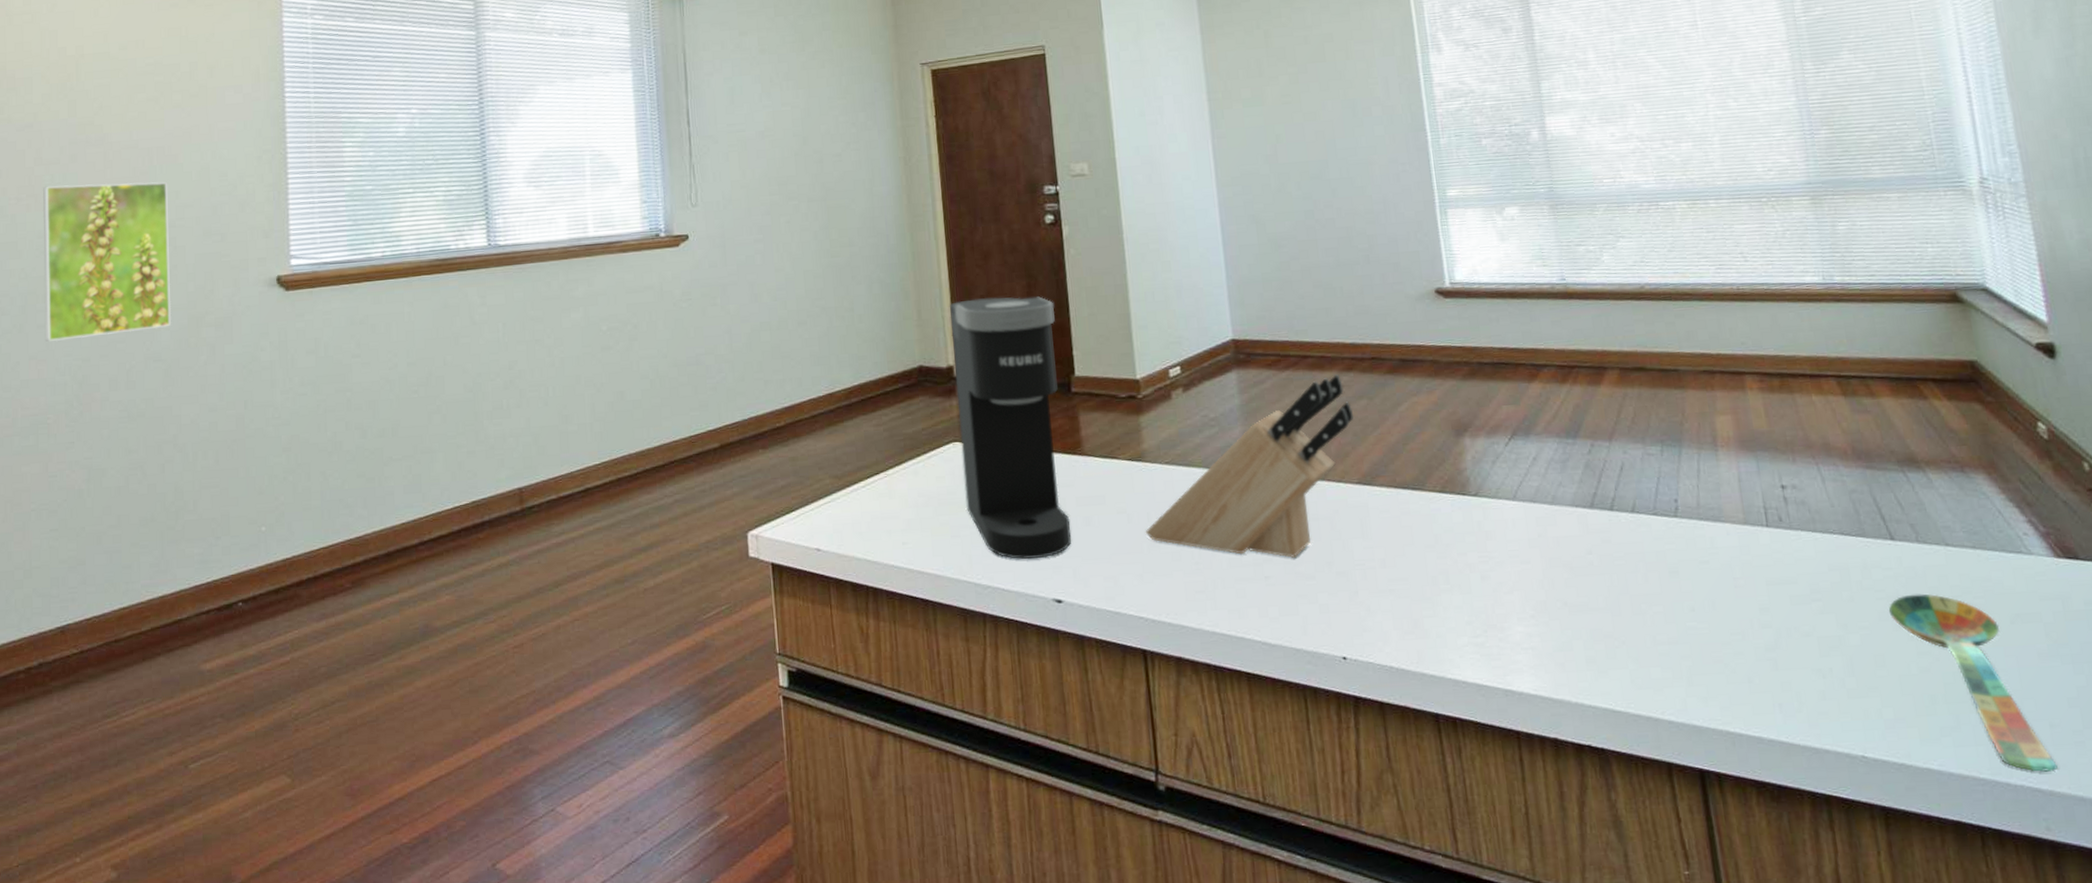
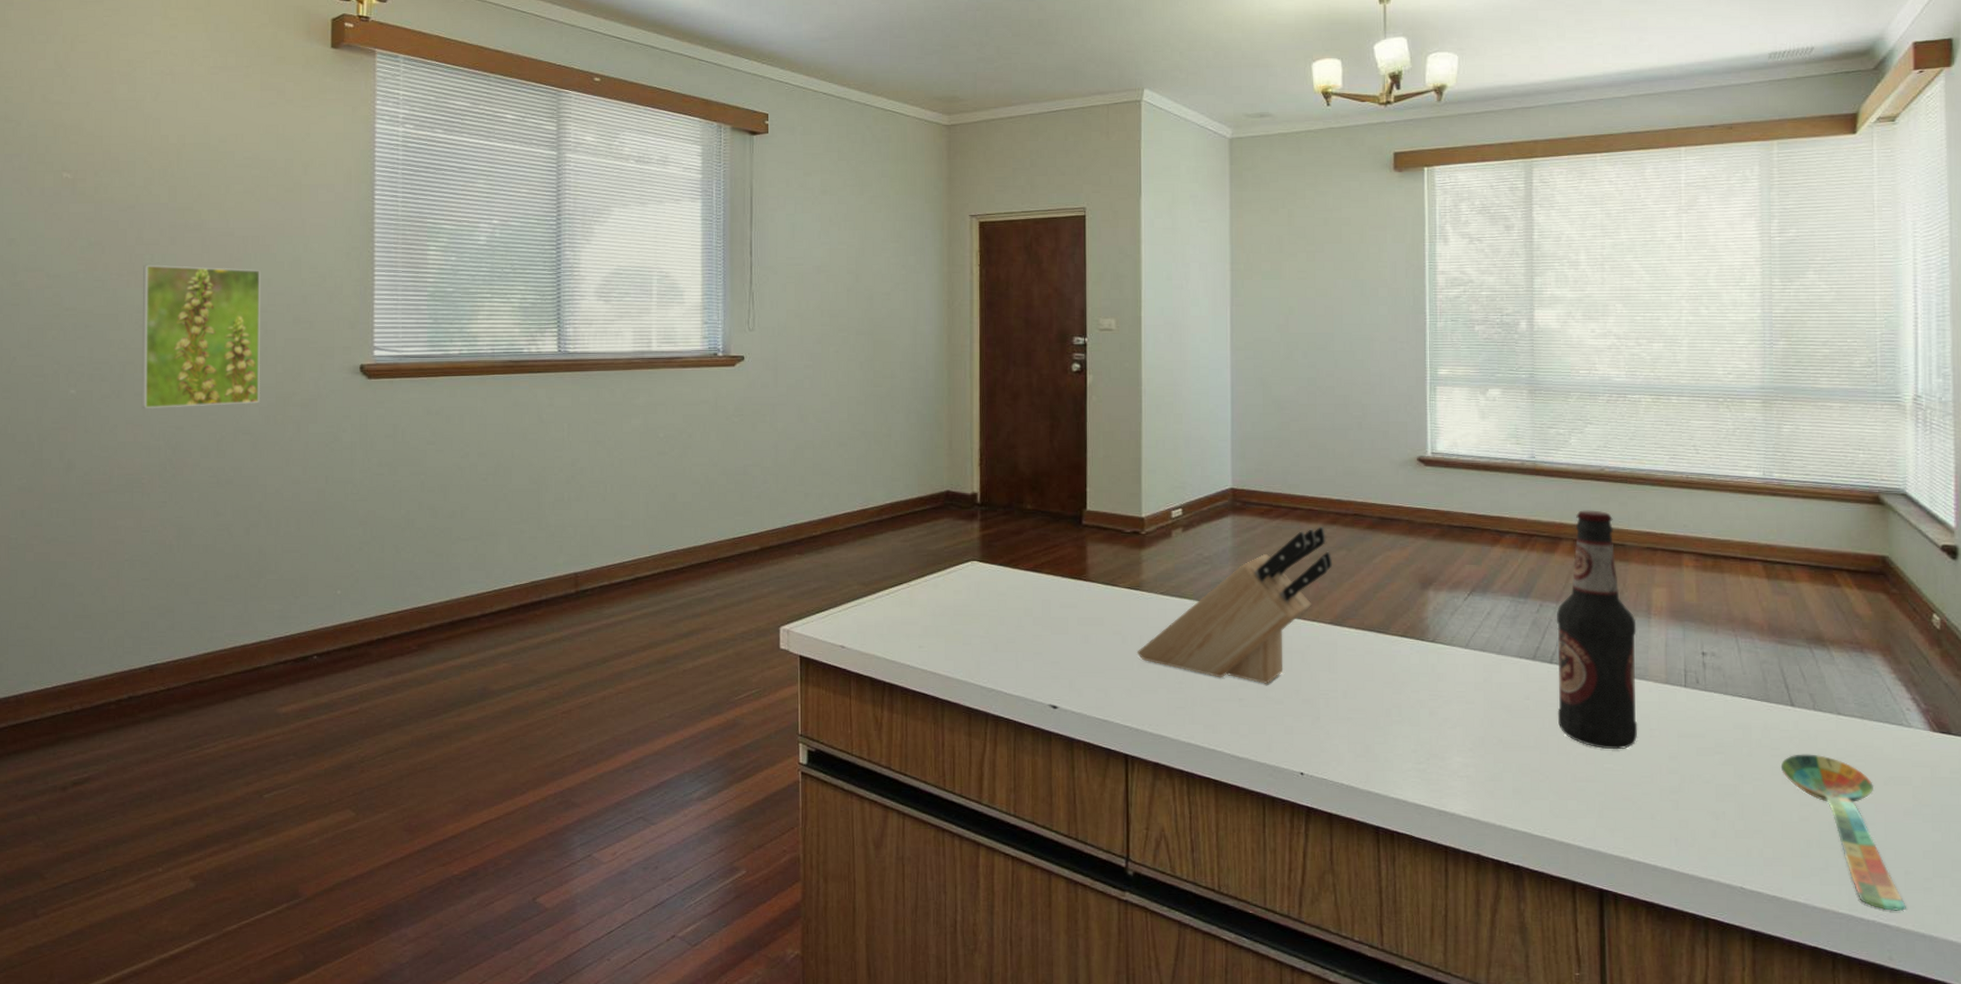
coffee maker: present [949,296,1072,560] -> none [978,434,1074,669]
bottle: none [1611,333,1721,605] -> present [1556,510,1638,750]

